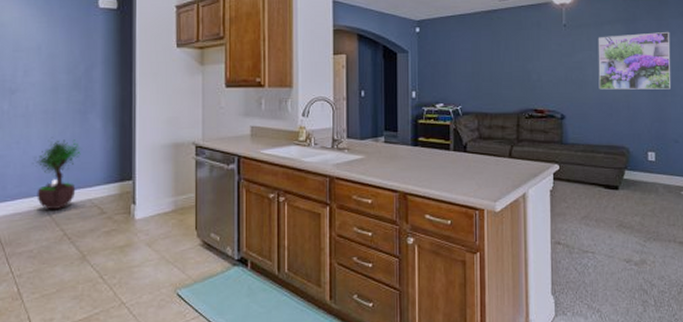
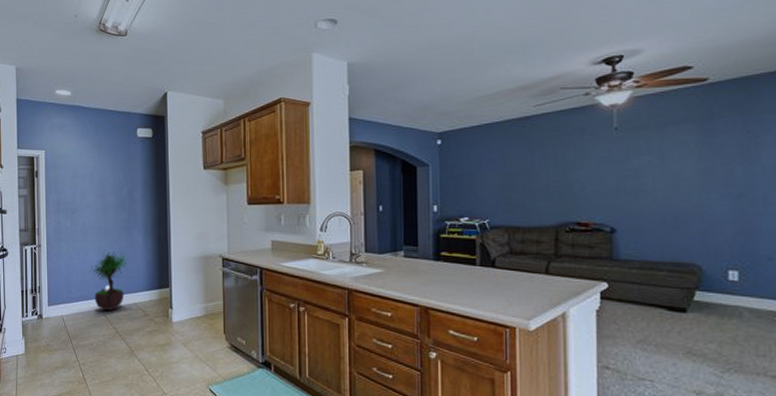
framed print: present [598,31,671,90] -> none [660,128,764,200]

